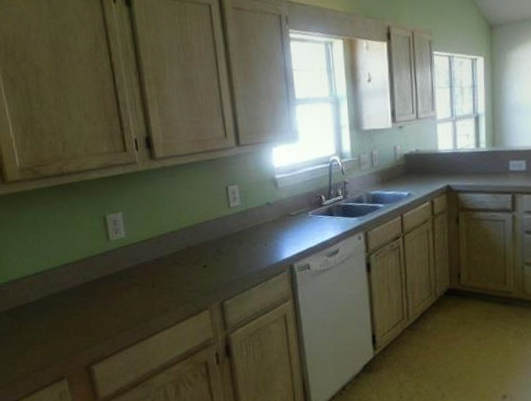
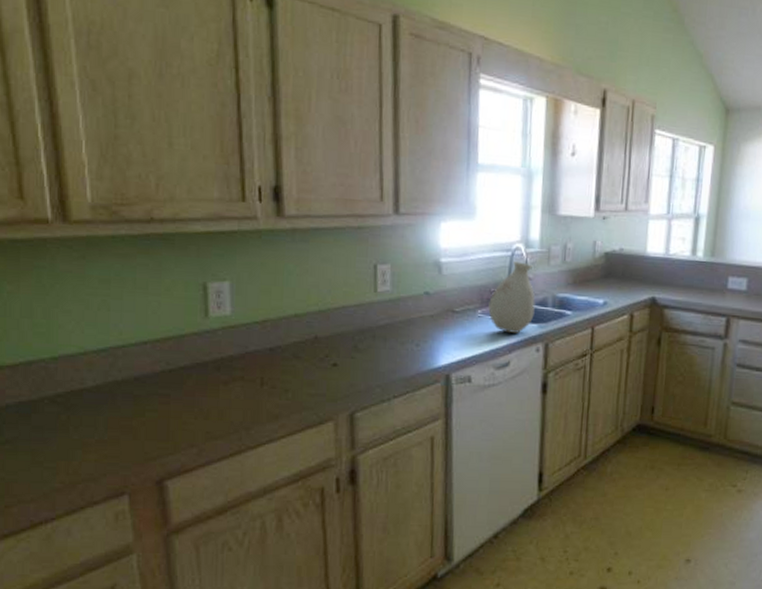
vase: none [316,170,354,227] -> present [488,261,535,333]

